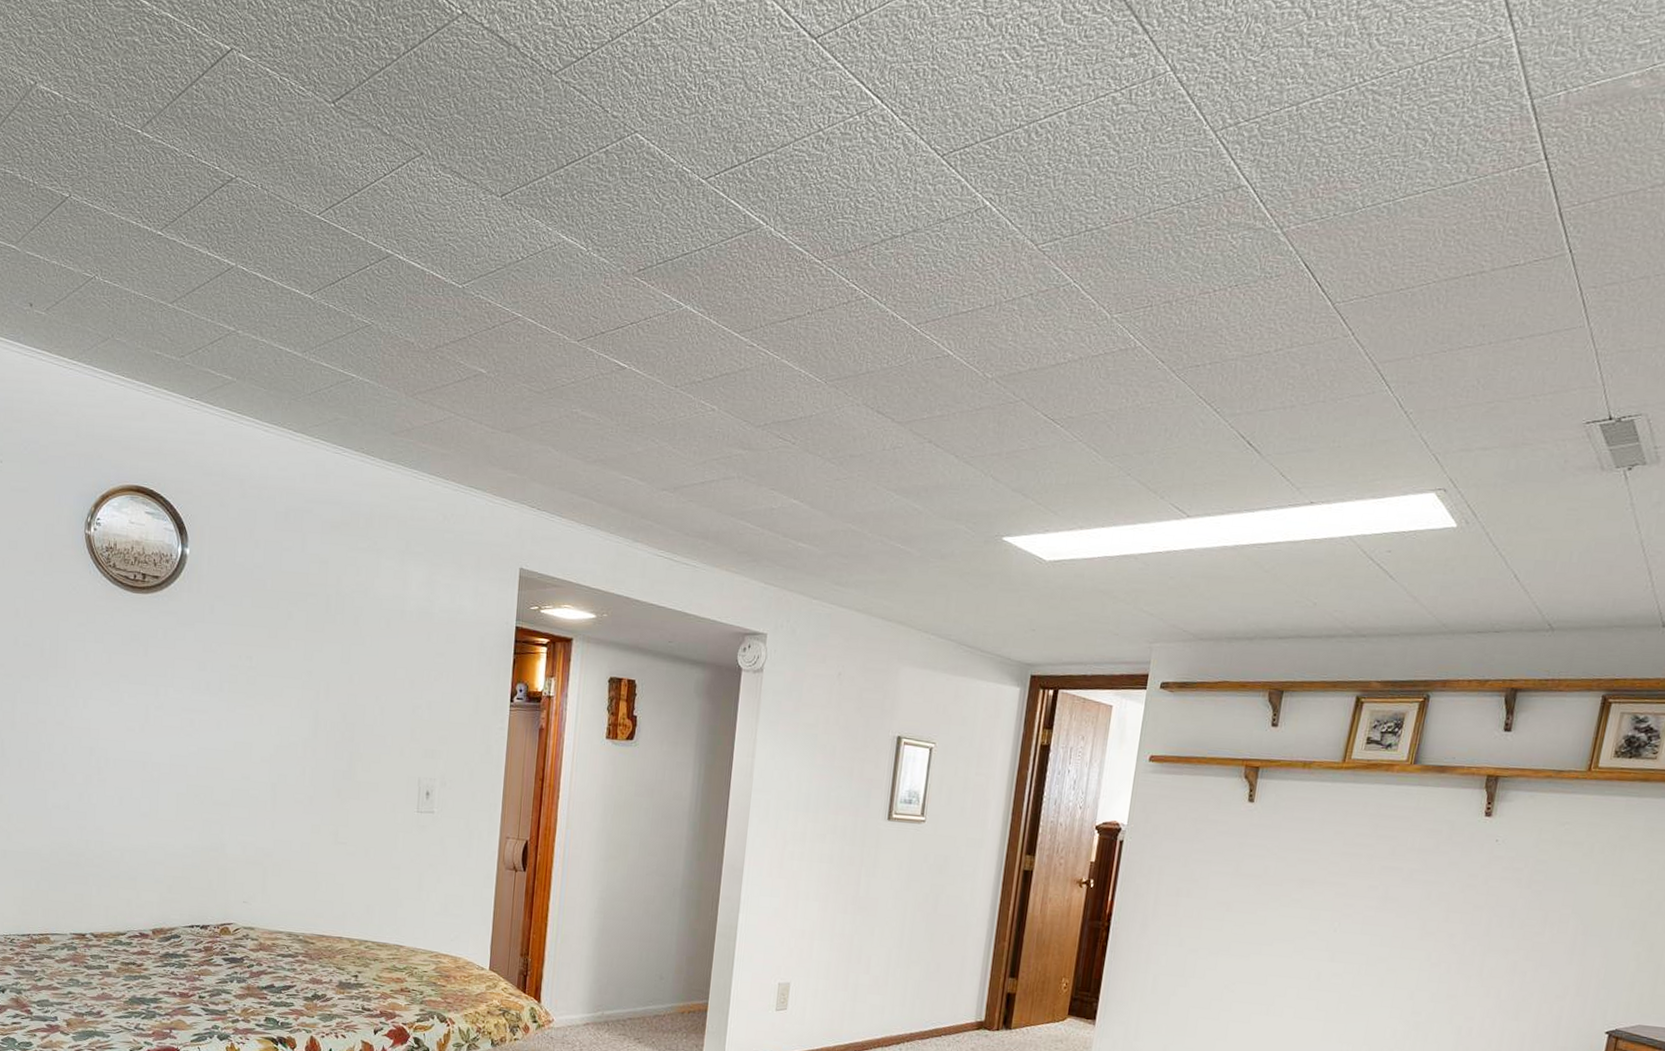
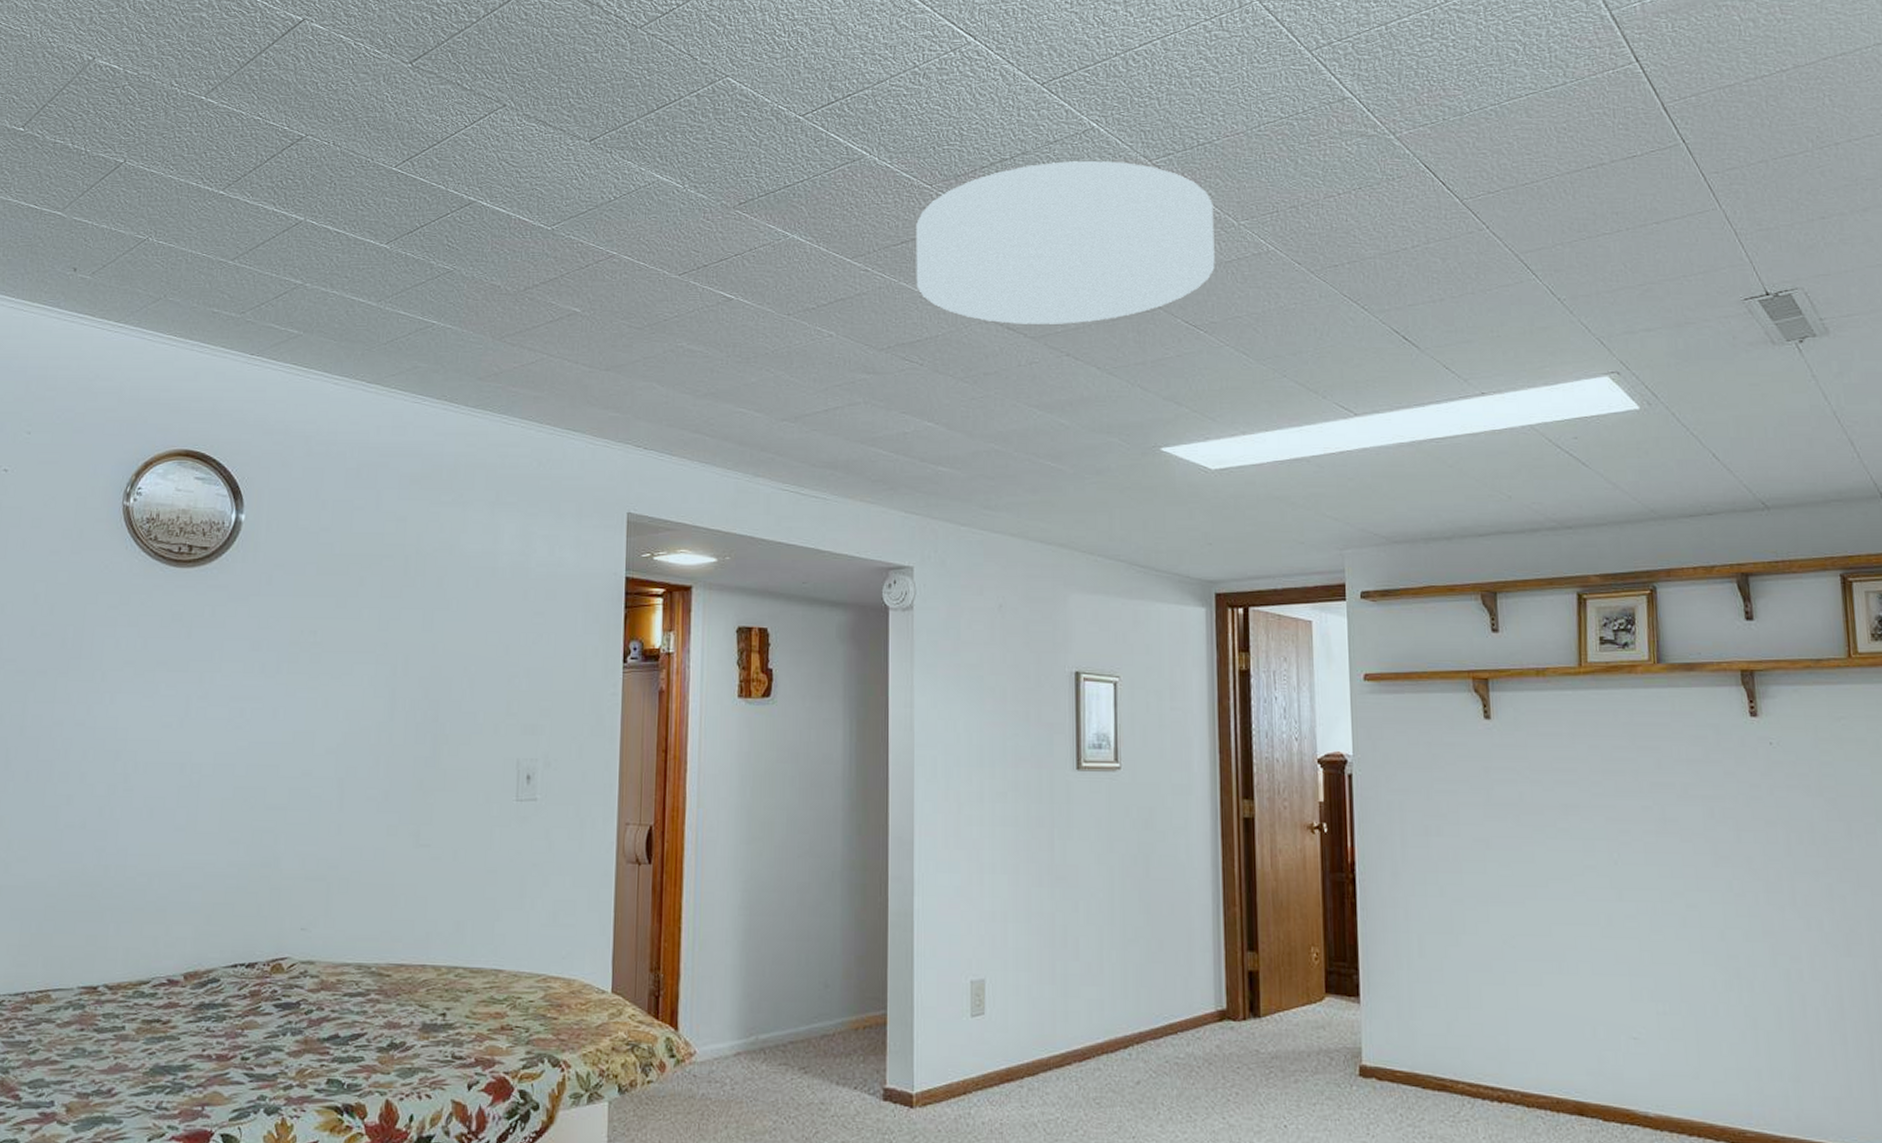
ceiling light: none [797,241,1091,411] -> present [916,161,1215,324]

